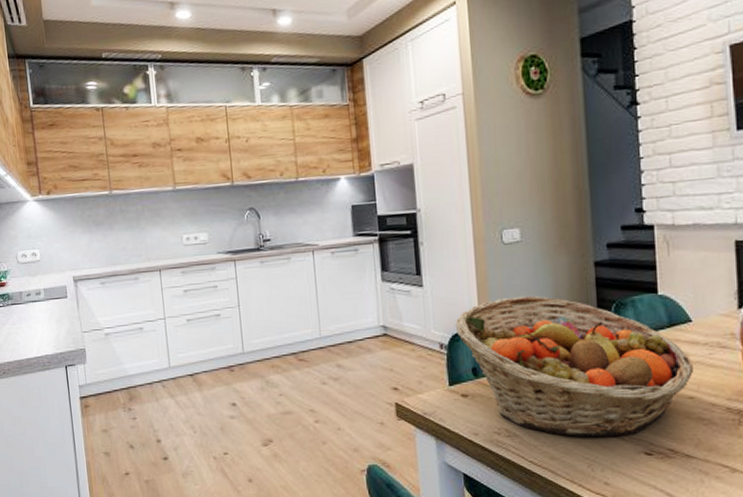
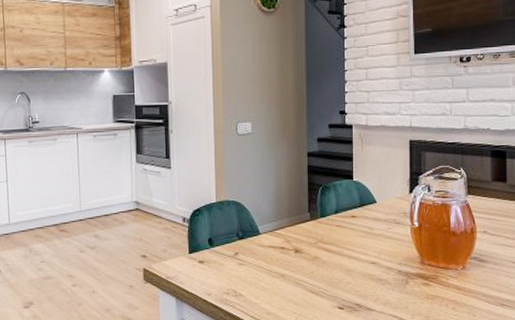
fruit basket: present [455,295,693,438] -> none [196,178,376,296]

